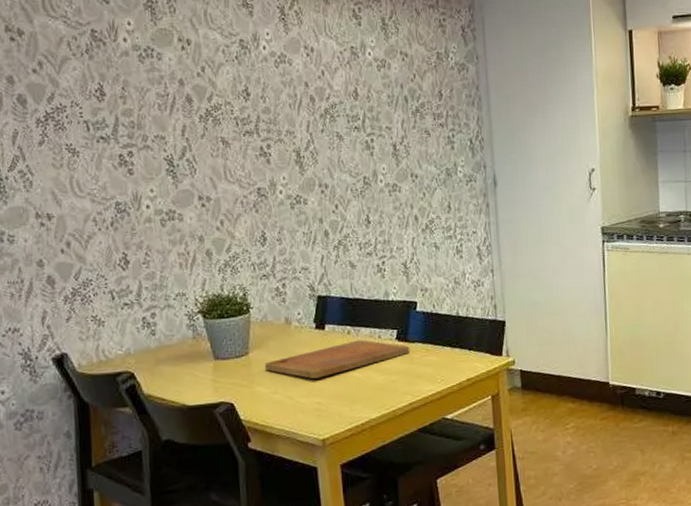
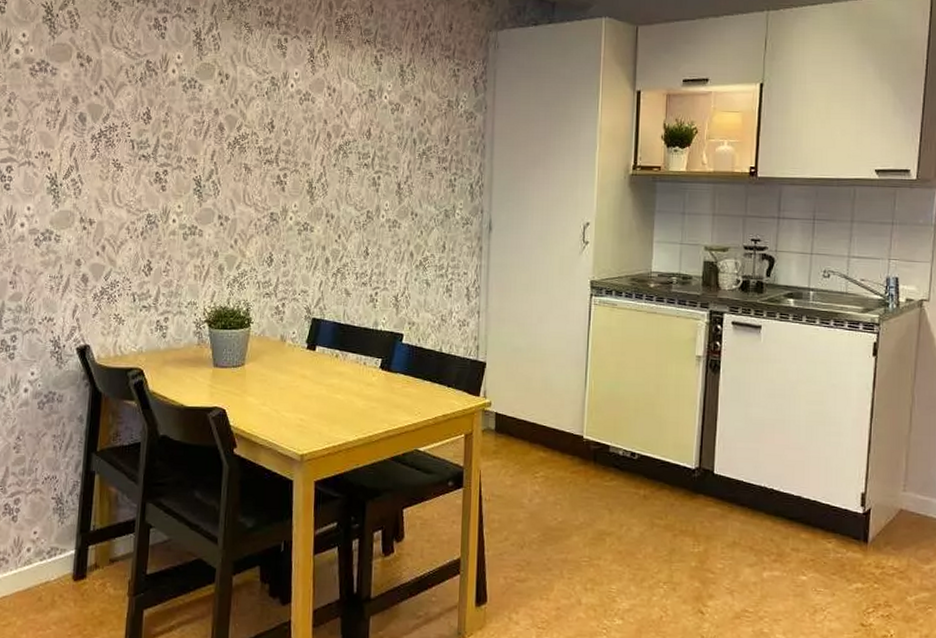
cutting board: present [264,340,410,379] -> none [257,364,392,396]

